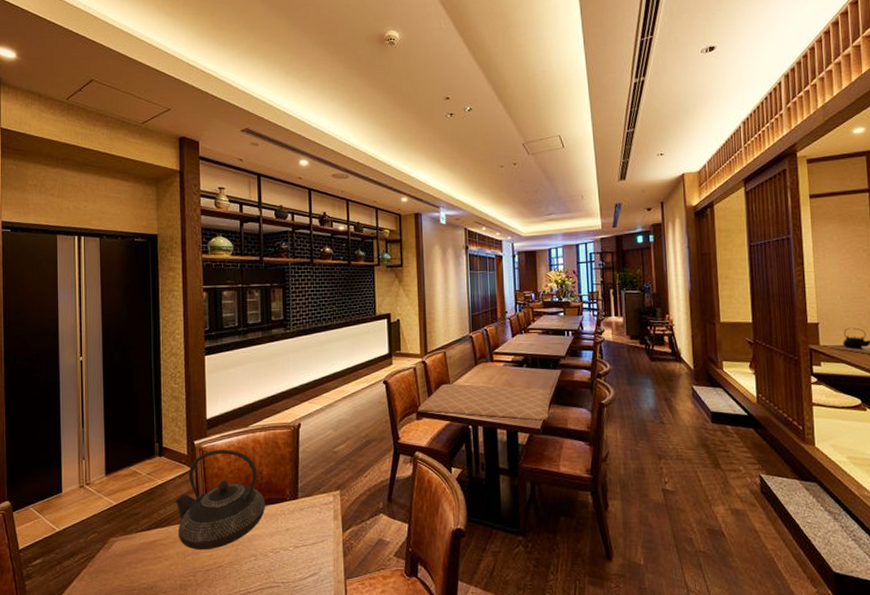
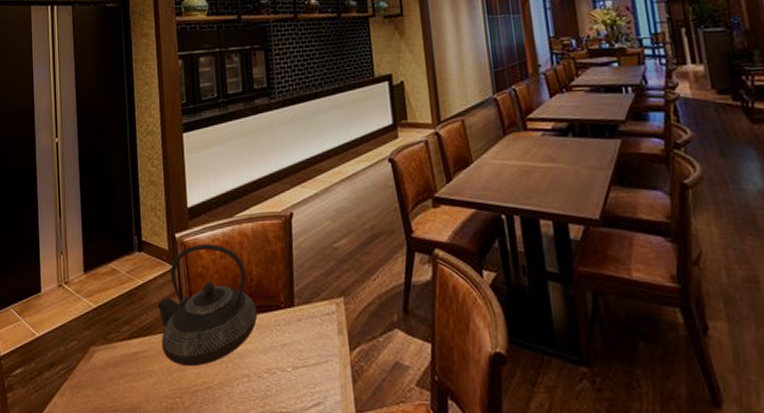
placemat: present [419,383,551,421] -> none [434,160,610,208]

